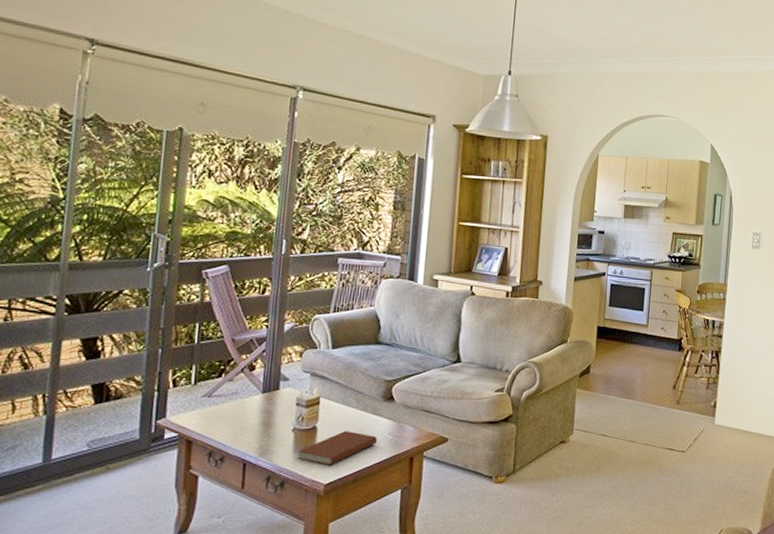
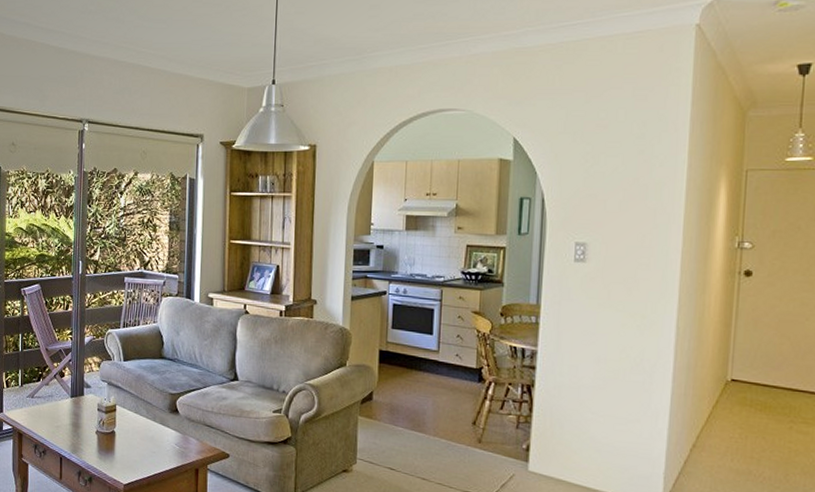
book: present [296,431,377,466] -> none [100,437,165,468]

